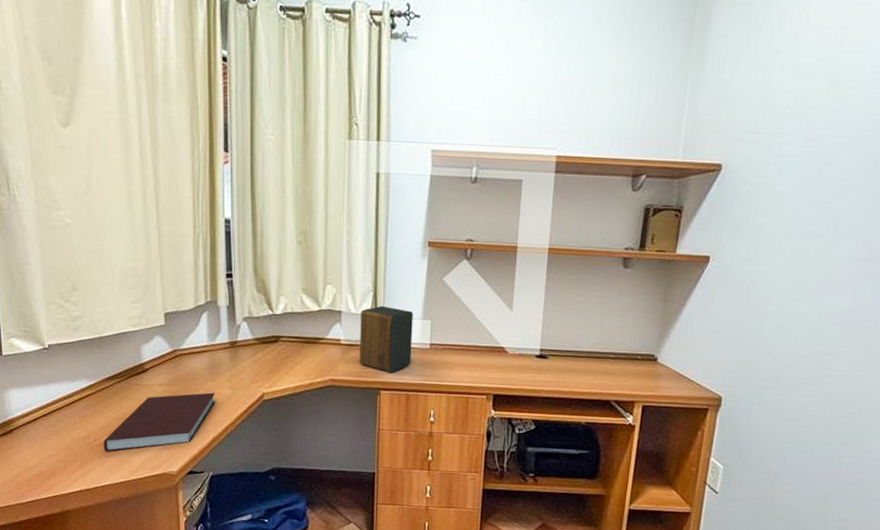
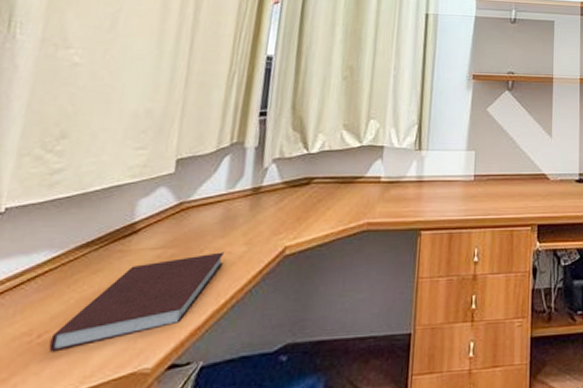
speaker: present [359,305,413,373] -> none [399,138,458,211]

